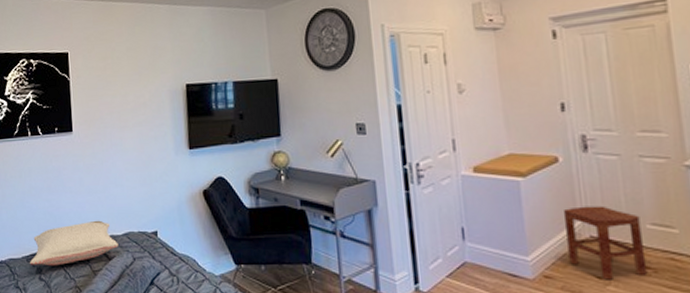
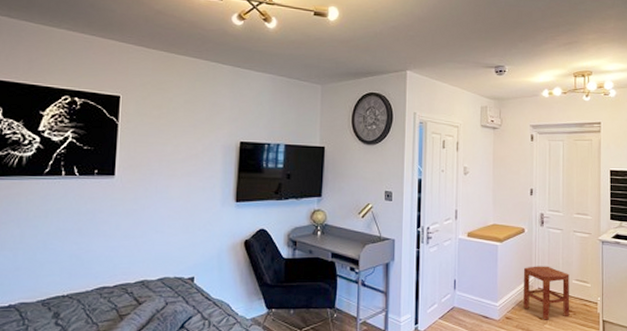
pillow: present [29,220,119,266] -> none [45,265,151,311]

